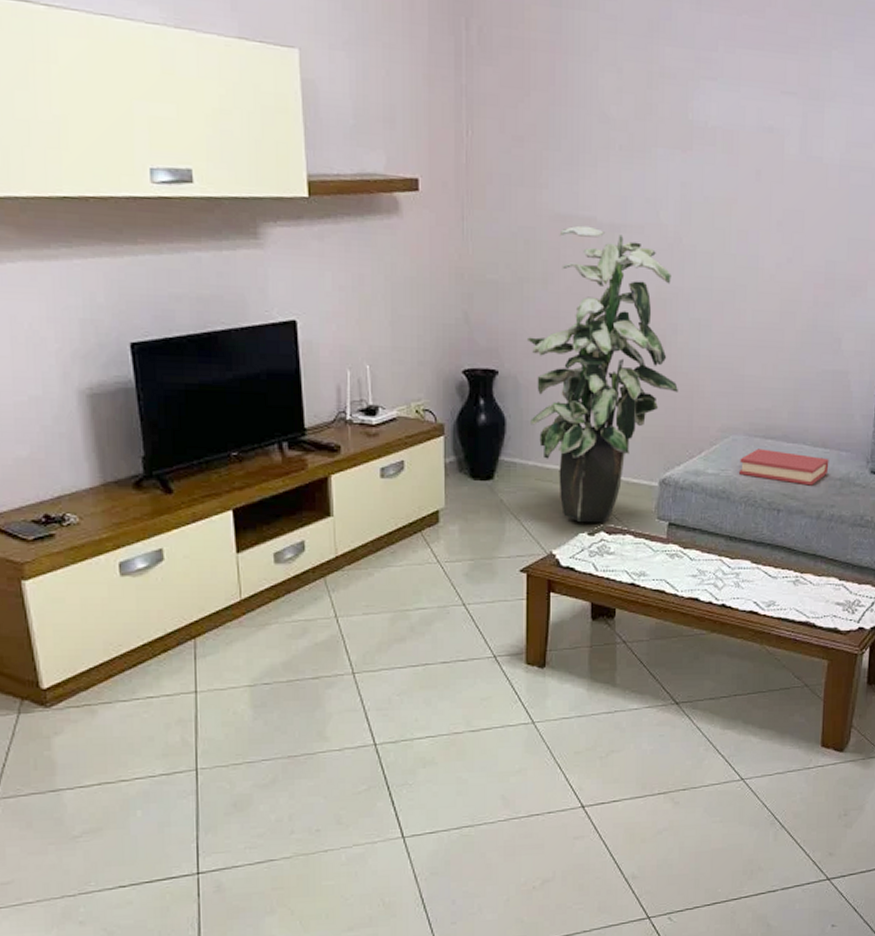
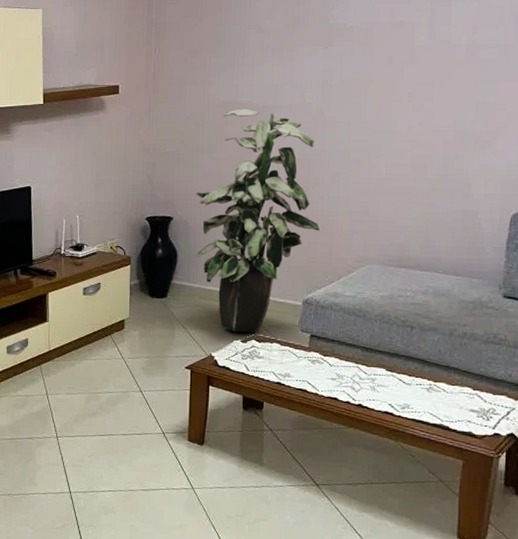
hardback book: present [739,448,829,486] -> none [375,276,461,307]

